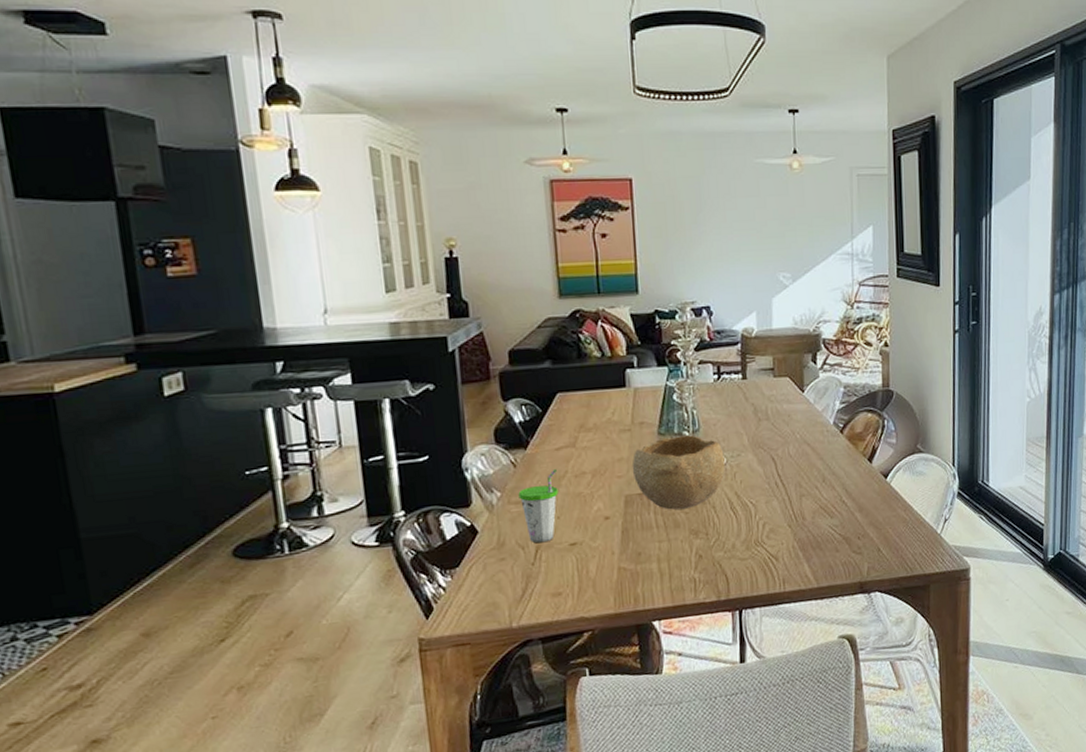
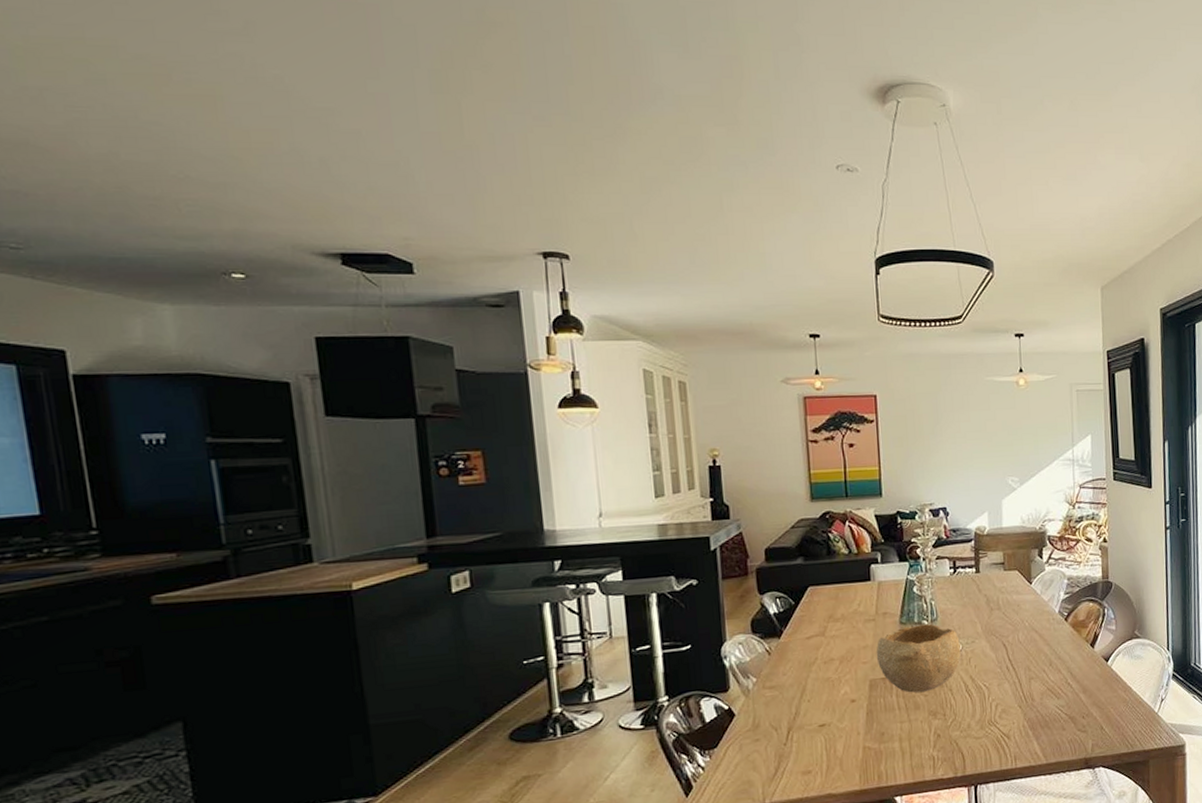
cup: present [518,468,559,544] -> none [772,655,809,725]

